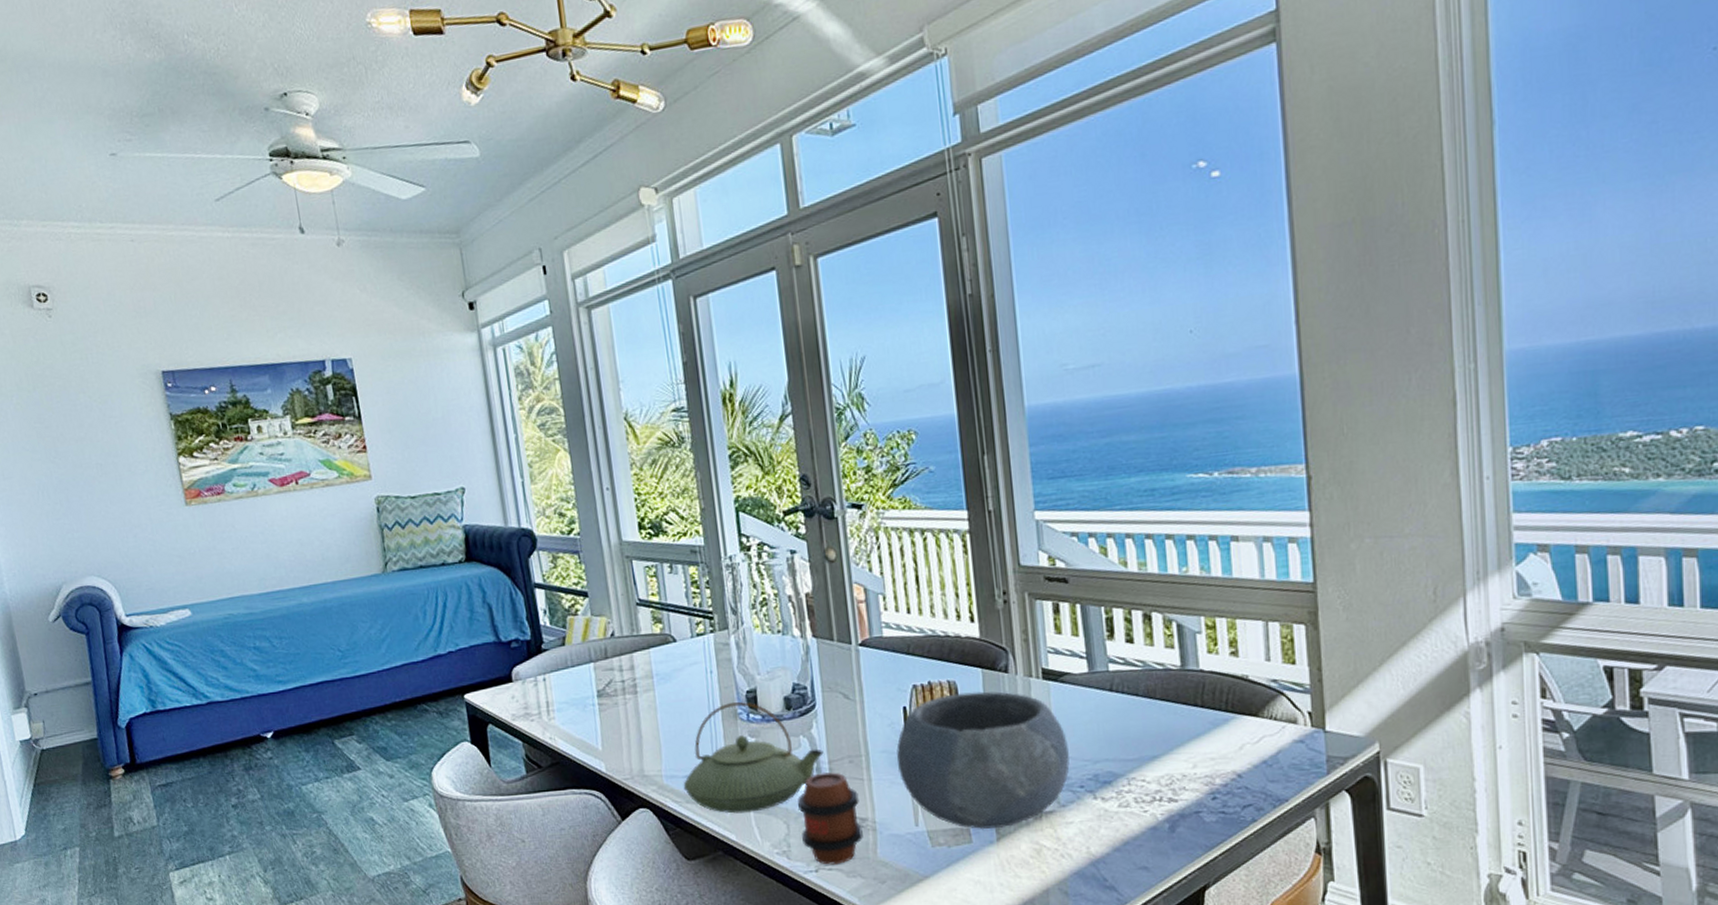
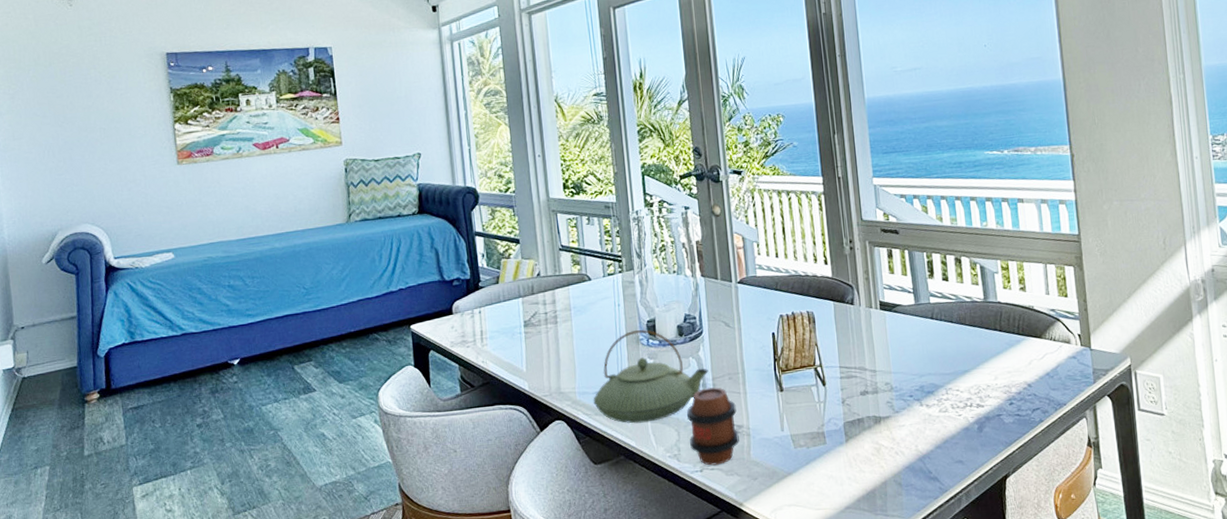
bowl: present [896,691,1070,829] -> none [767,320,902,433]

